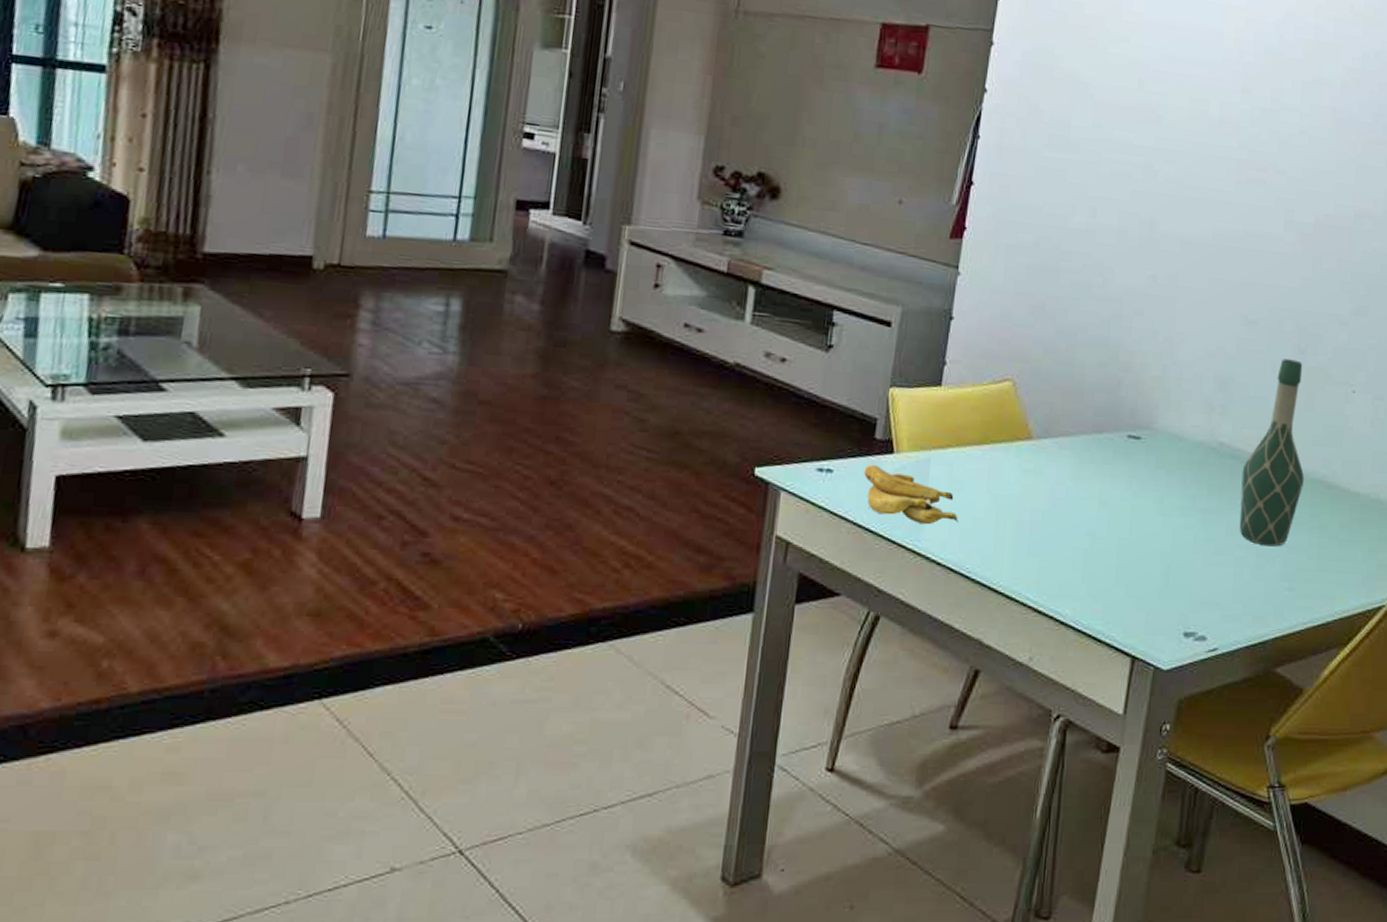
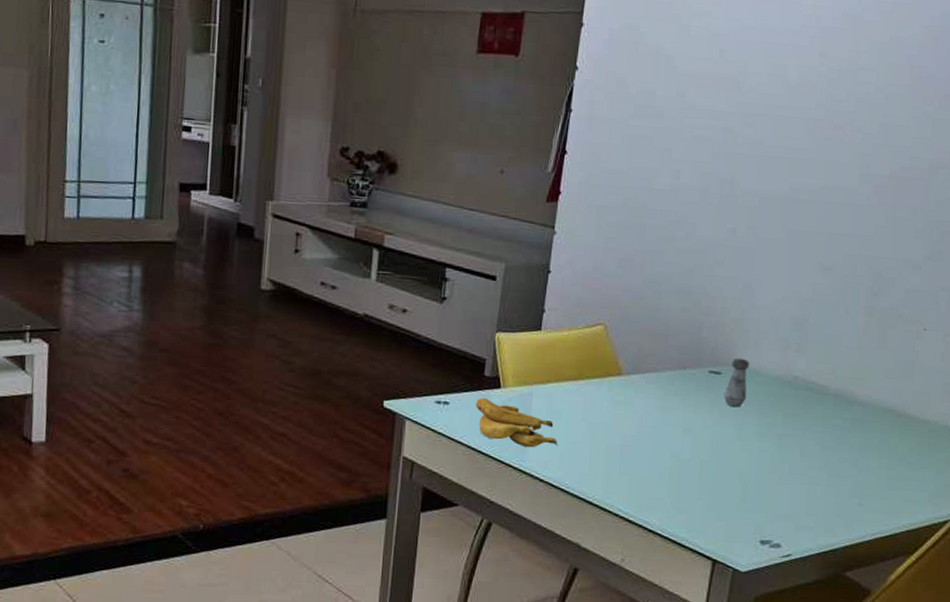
salt shaker: none [1143,420,1171,478] -> present [723,358,749,408]
wine bottle: present [1239,359,1305,547] -> none [812,301,876,468]

